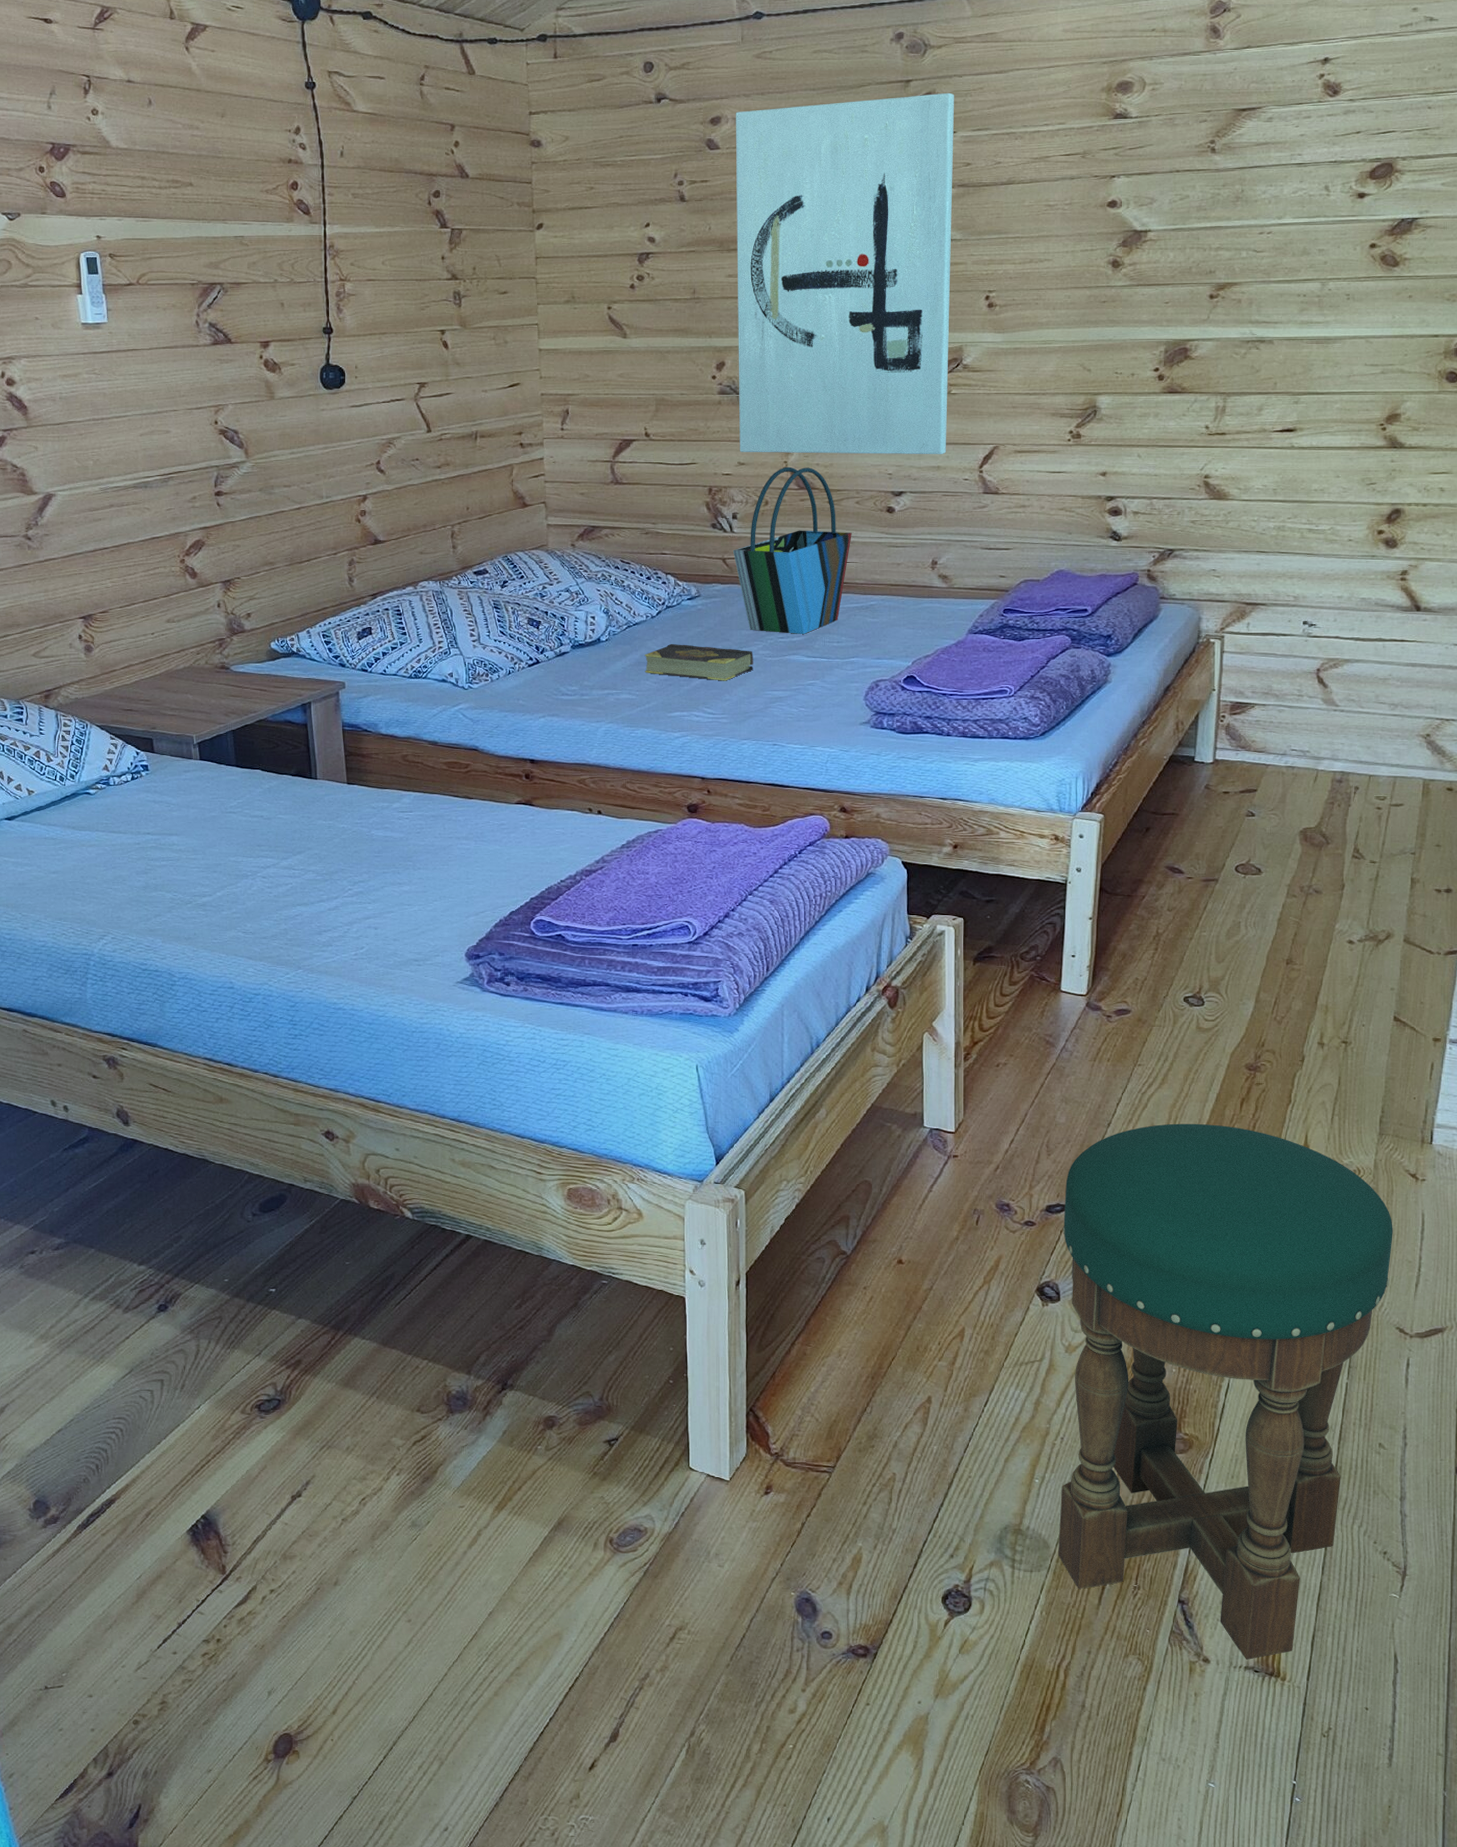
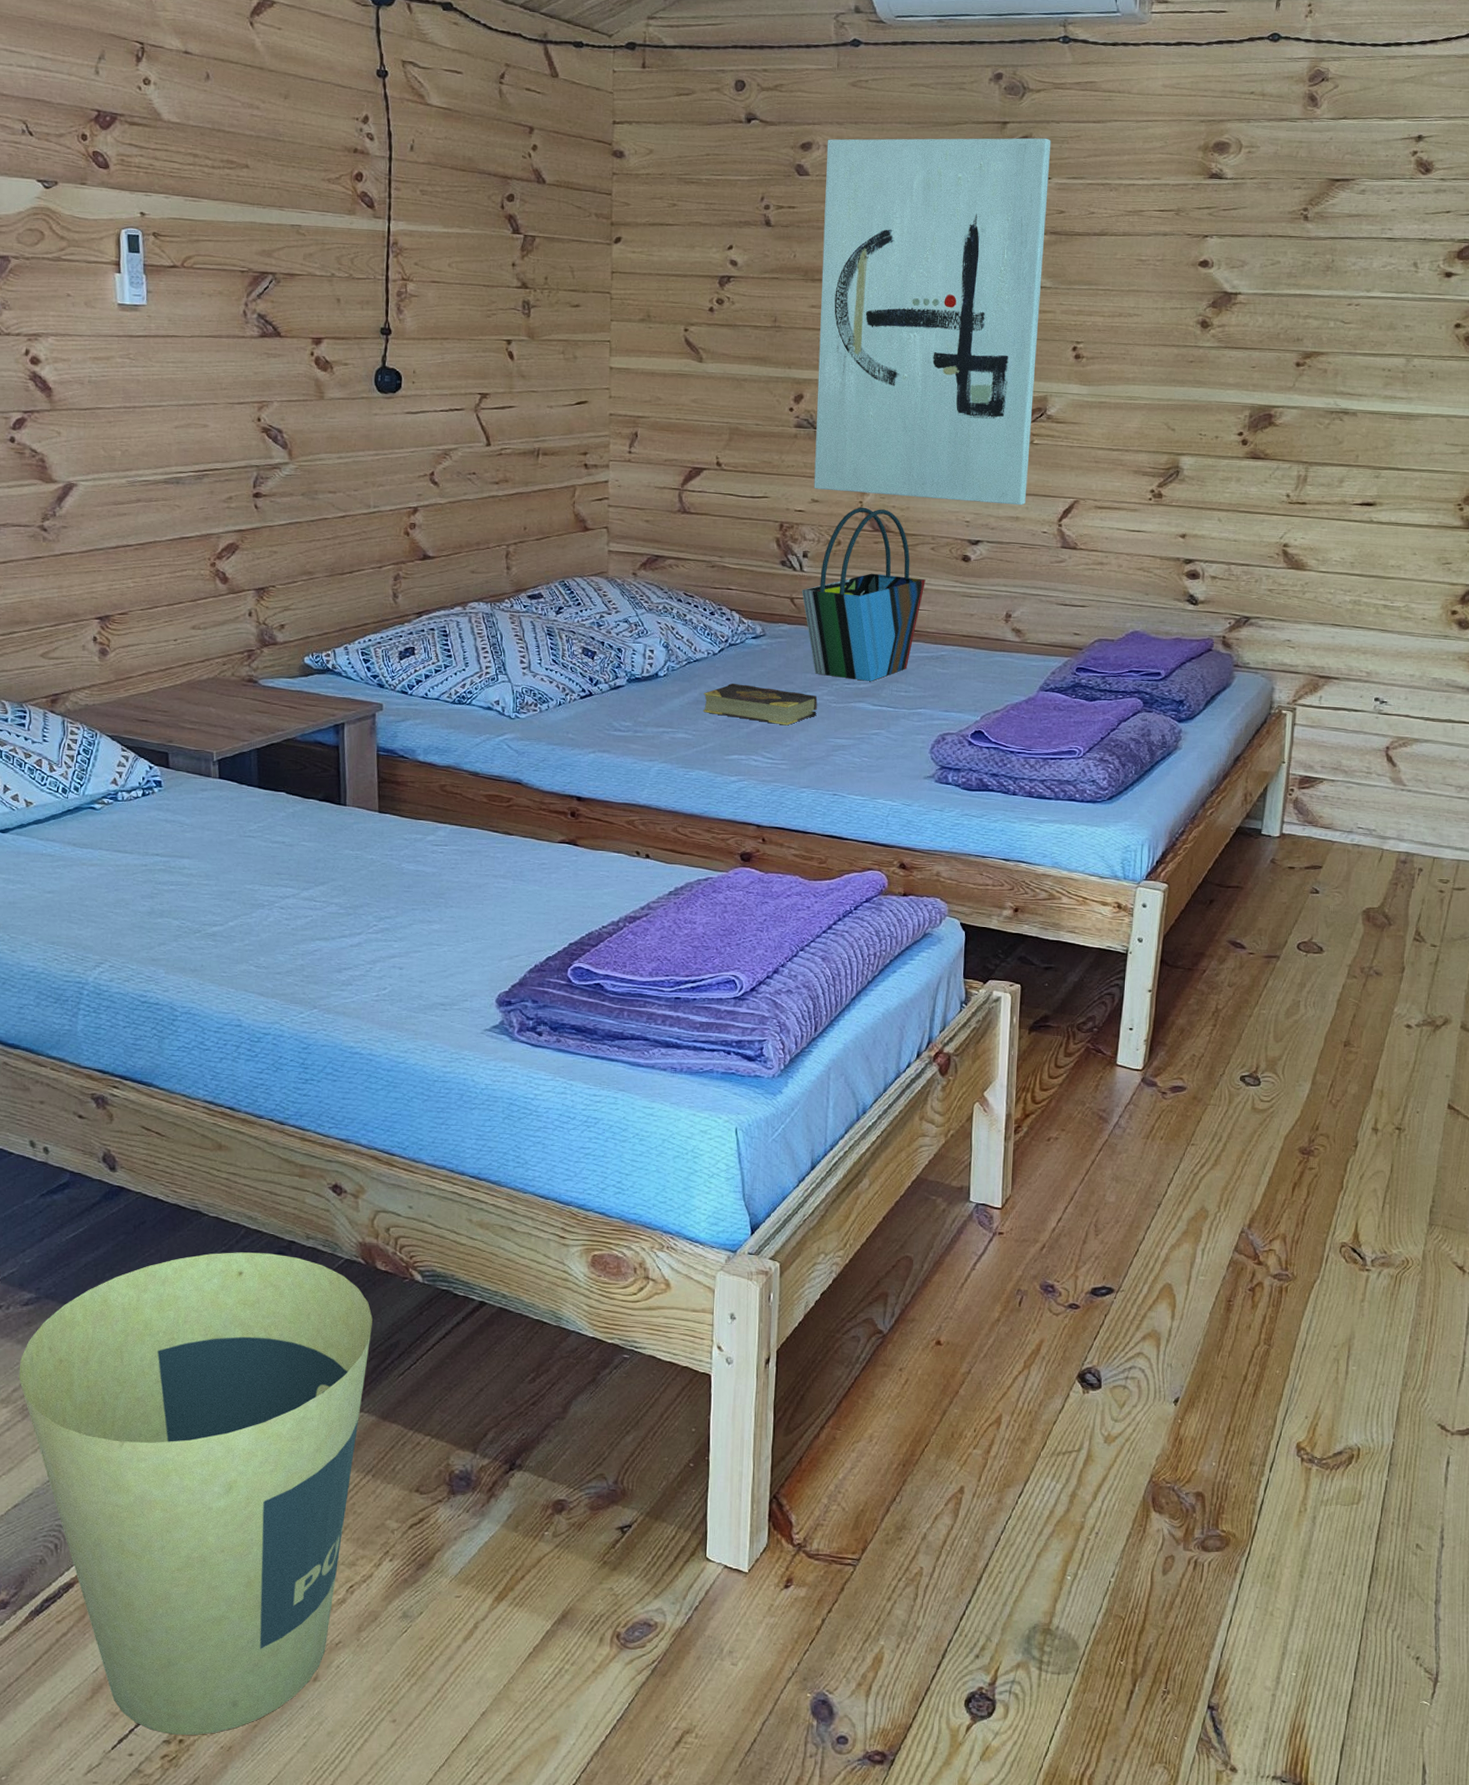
trash can: none [54,1196,369,1636] -> present [18,1252,373,1736]
stool: present [1058,1123,1393,1660] -> none [1087,1206,1439,1769]

